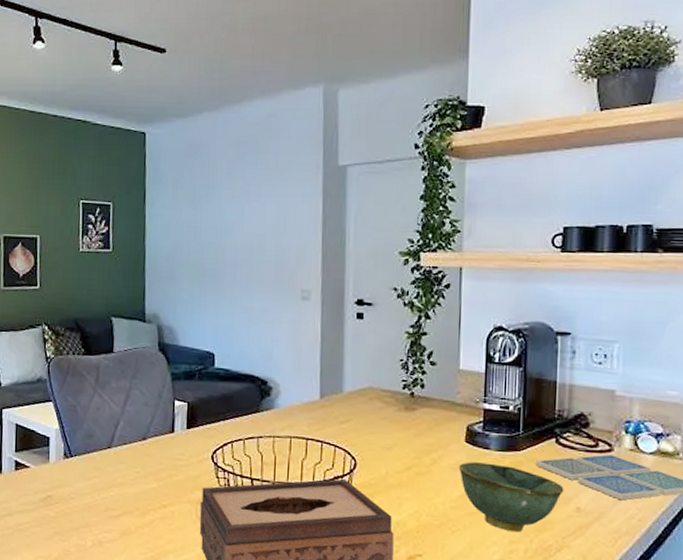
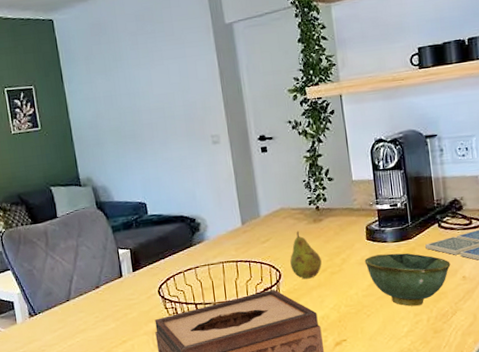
fruit: none [370,417,407,475] -> present [290,231,322,279]

